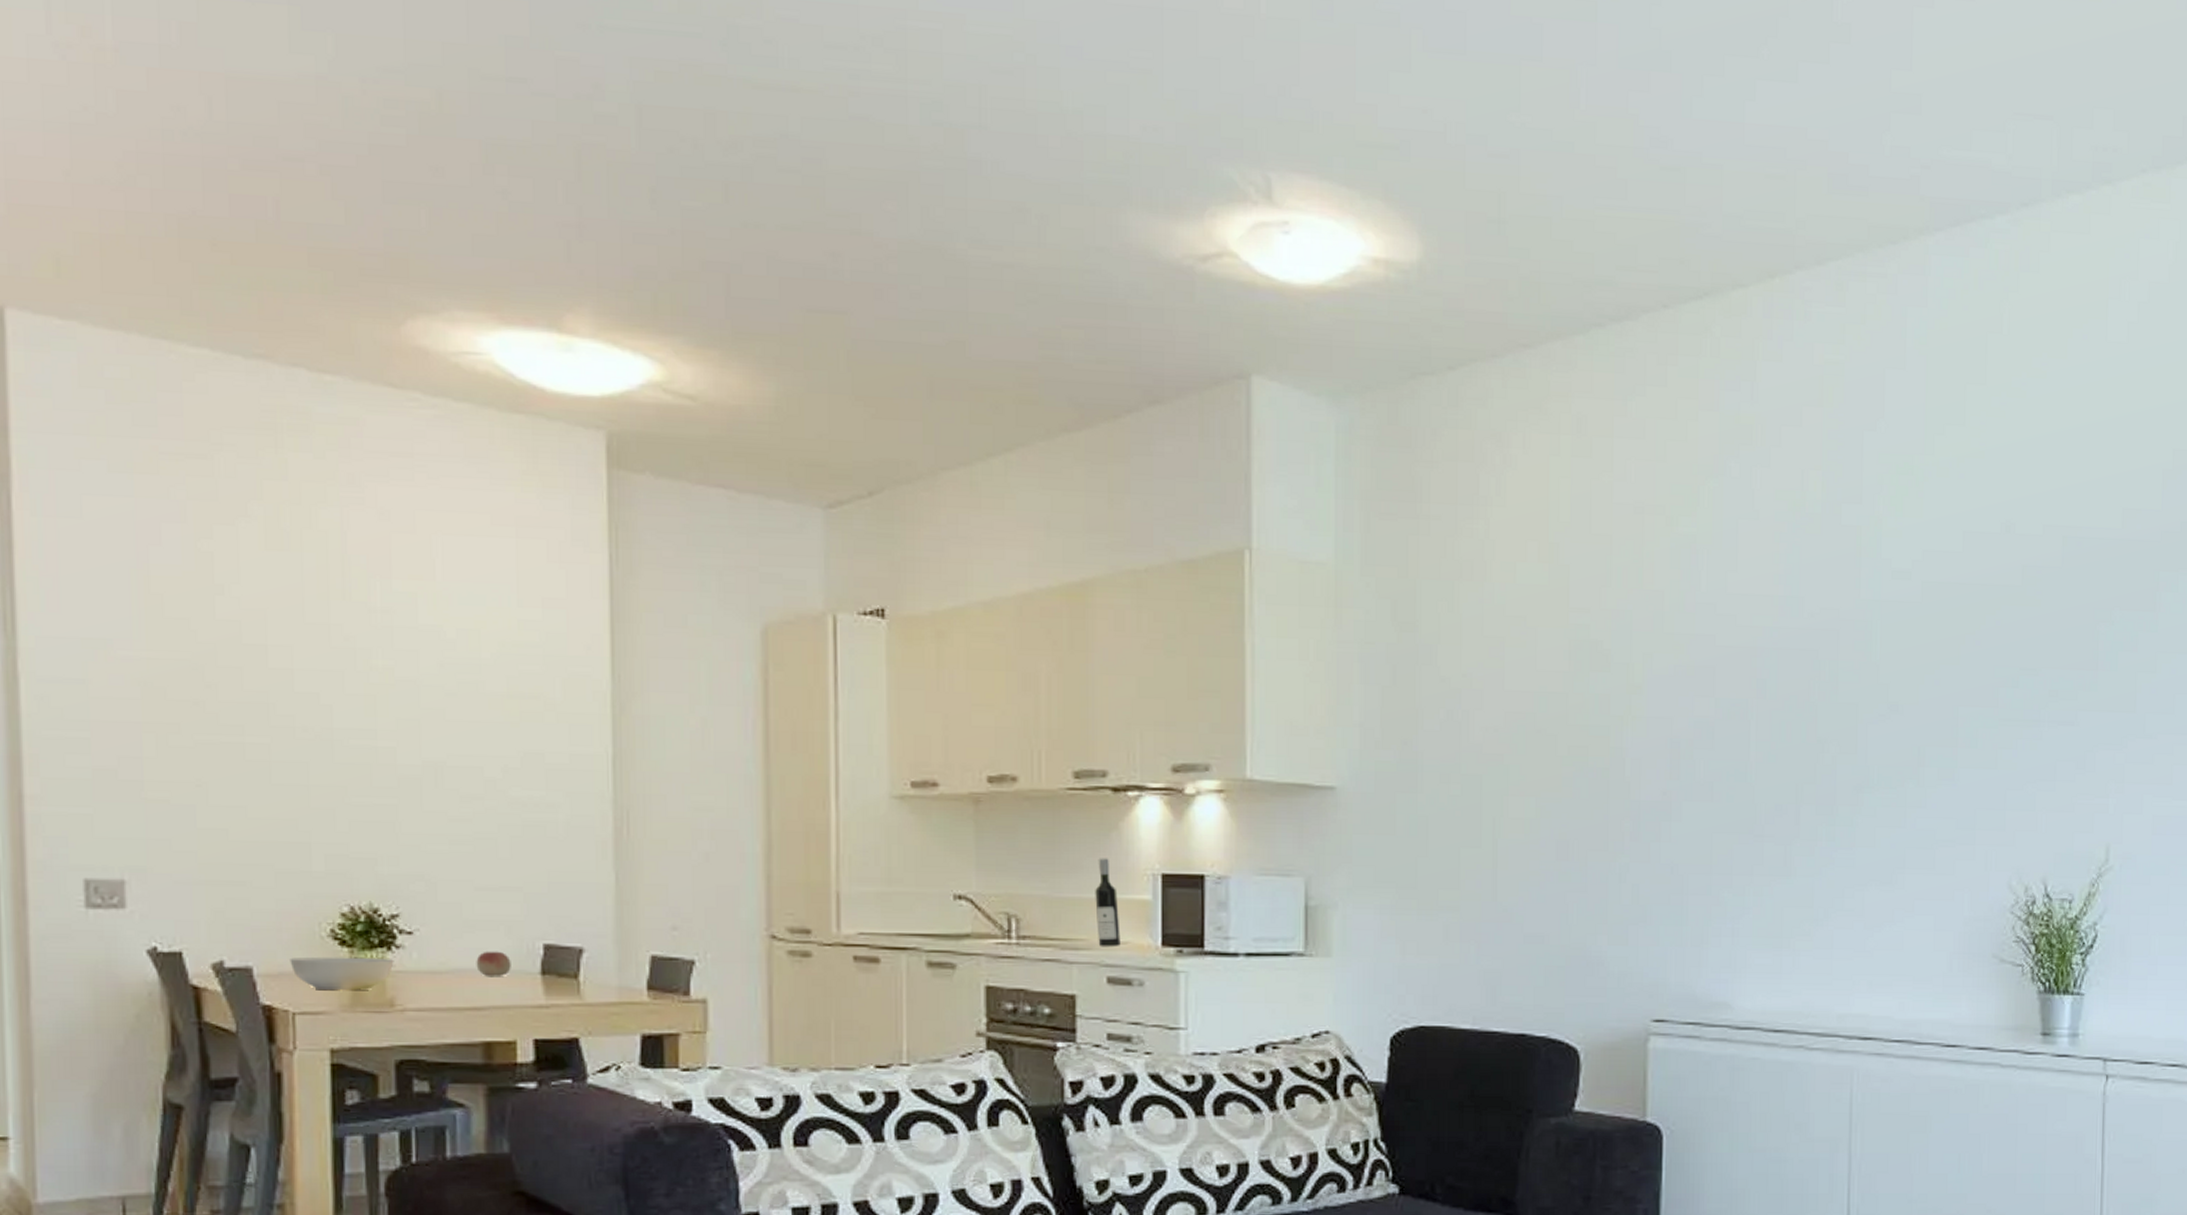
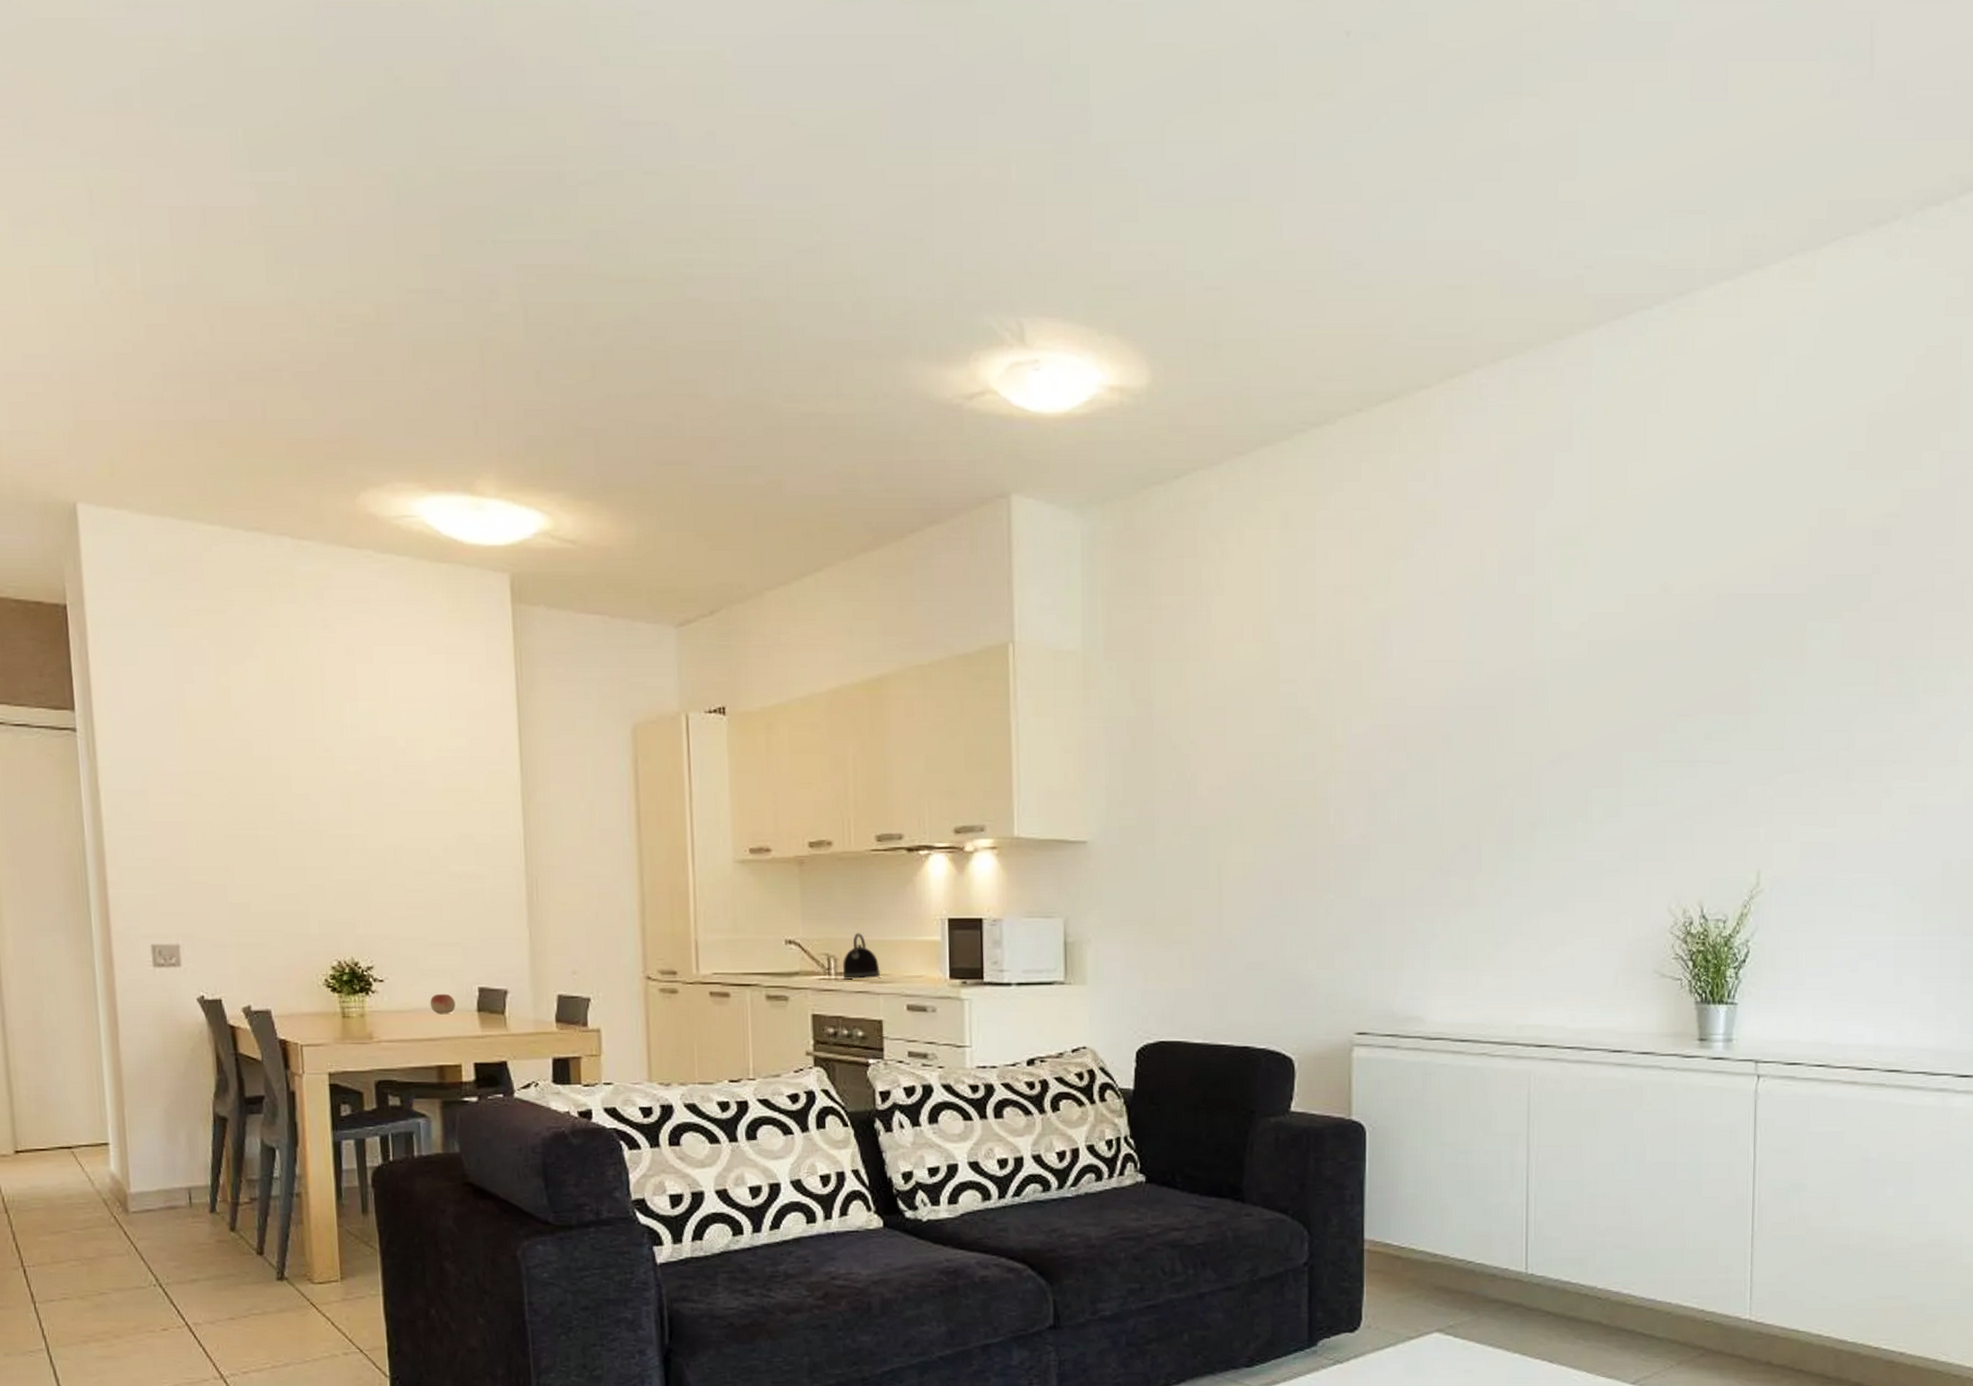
bowl: present [290,956,394,991] -> none [297,1001,371,1027]
kettle: none [1026,888,1076,945] -> present [842,933,881,980]
bottle: present [1095,858,1121,947] -> none [896,907,917,981]

